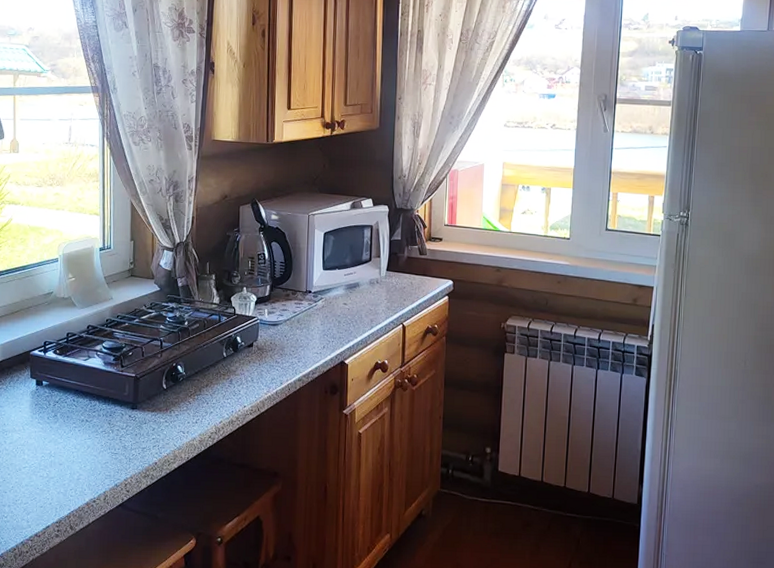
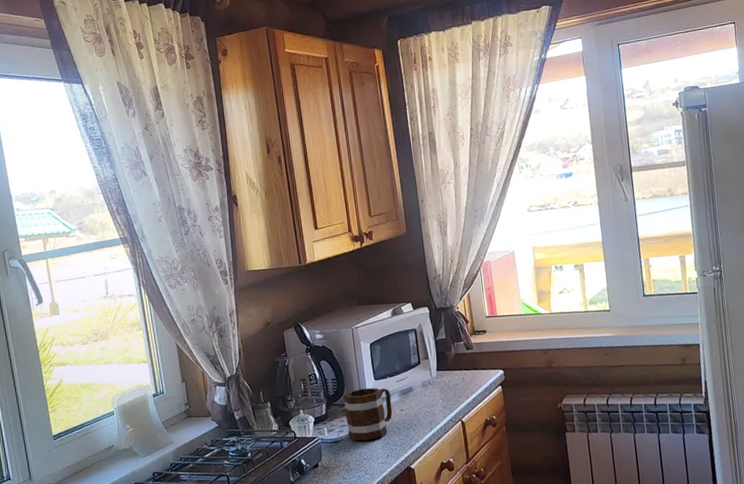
mug: none [287,276,336,329] -> present [342,387,393,441]

